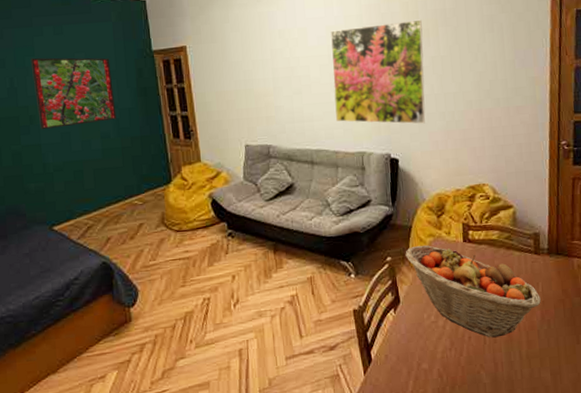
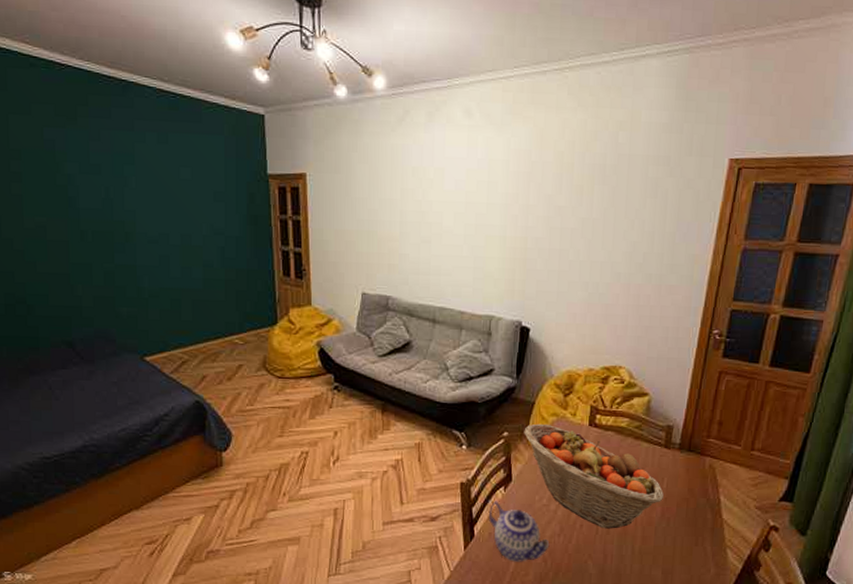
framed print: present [30,57,117,130] -> none [129,167,222,250]
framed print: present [330,19,425,124] -> none [466,173,576,293]
teapot: none [383,323,443,381] -> present [489,501,550,562]

